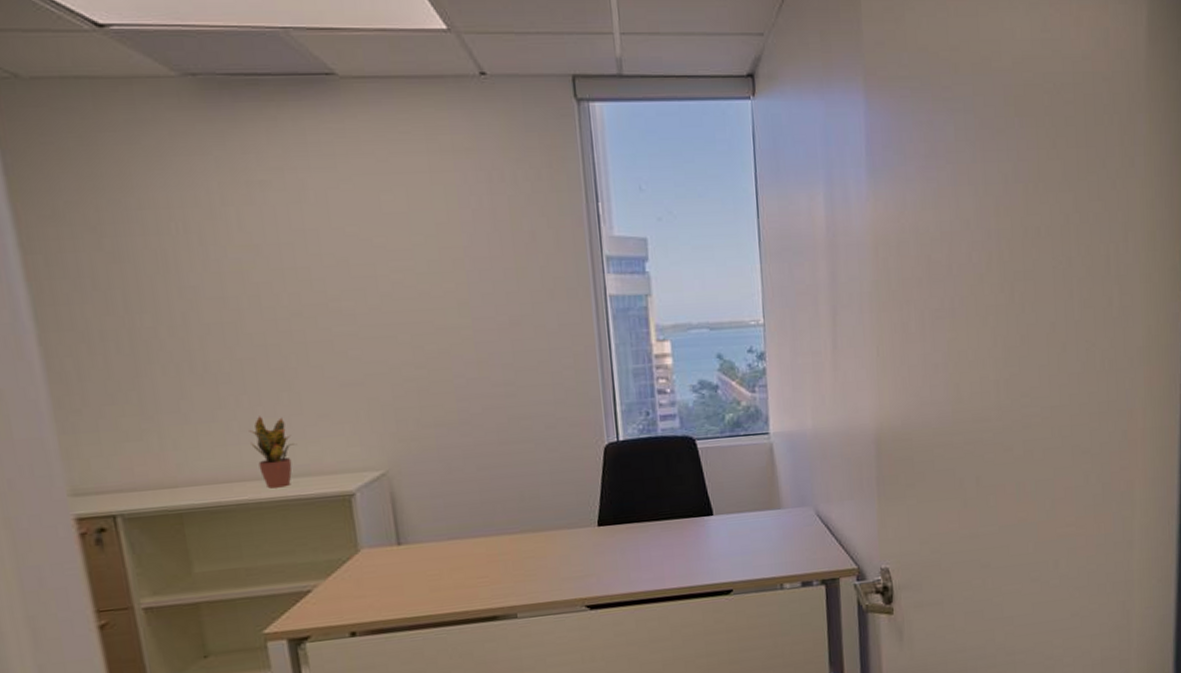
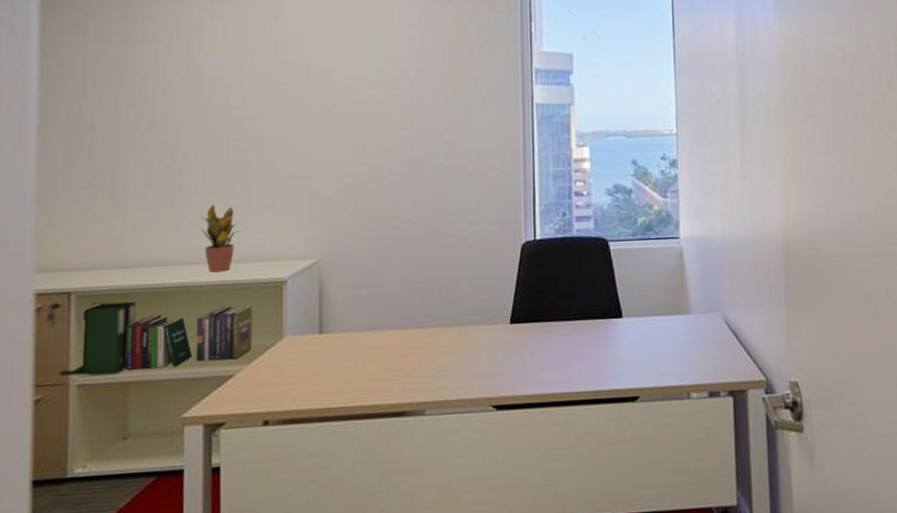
binder: none [120,522,195,601] -> present [59,301,137,376]
books: none [186,533,264,592] -> present [125,314,193,371]
books: none [262,520,327,579] -> present [196,305,252,362]

